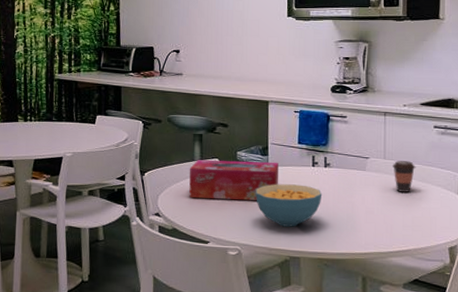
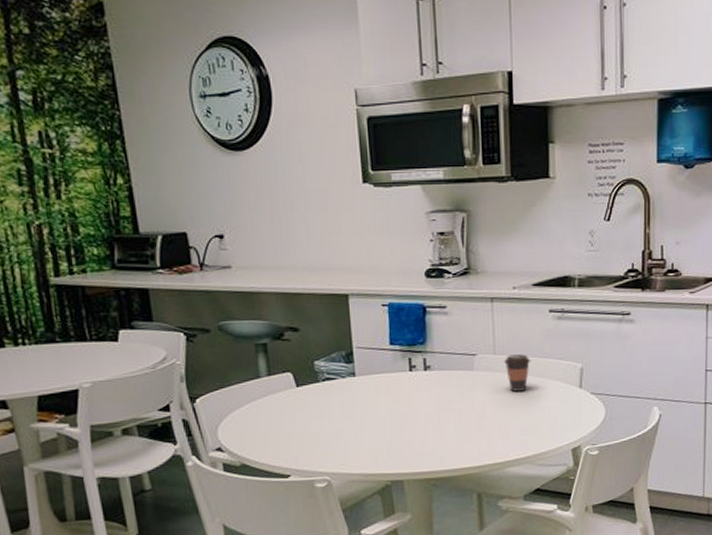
tissue box: present [189,160,279,201] -> none [254,369,371,425]
cereal bowl: present [255,184,323,227] -> none [341,394,424,447]

